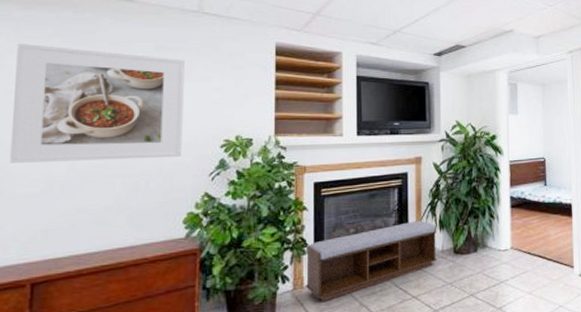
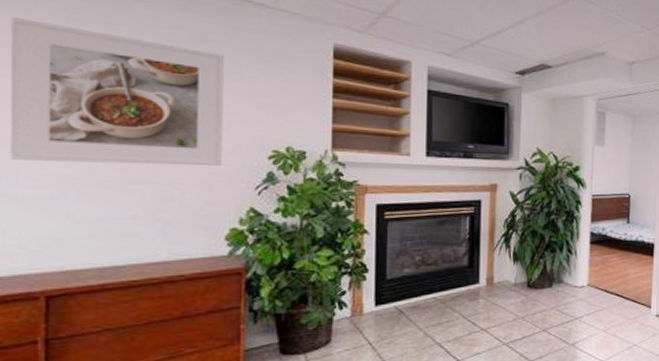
bench: present [306,220,438,302] -> none [366,251,511,331]

